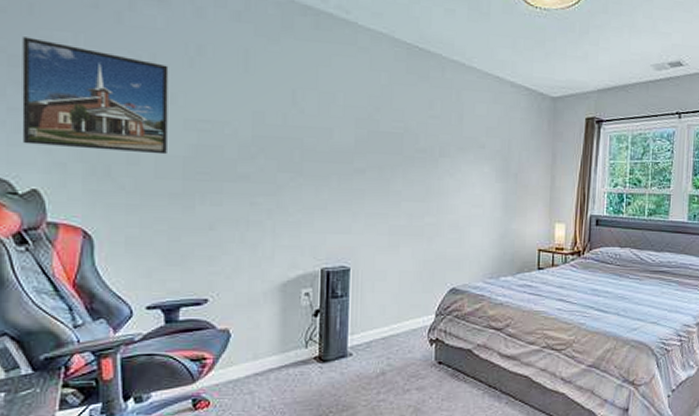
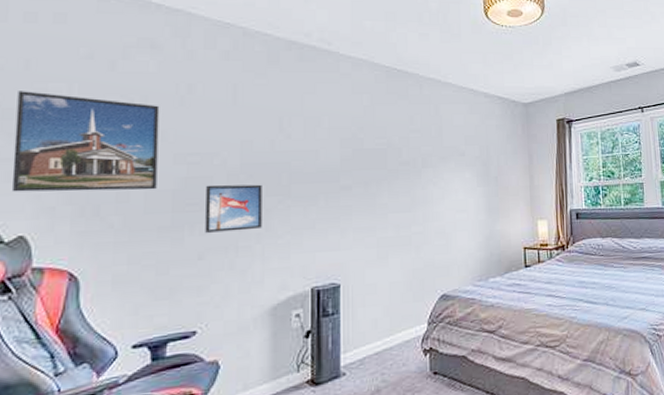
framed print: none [216,154,274,205] -> present [205,184,262,233]

